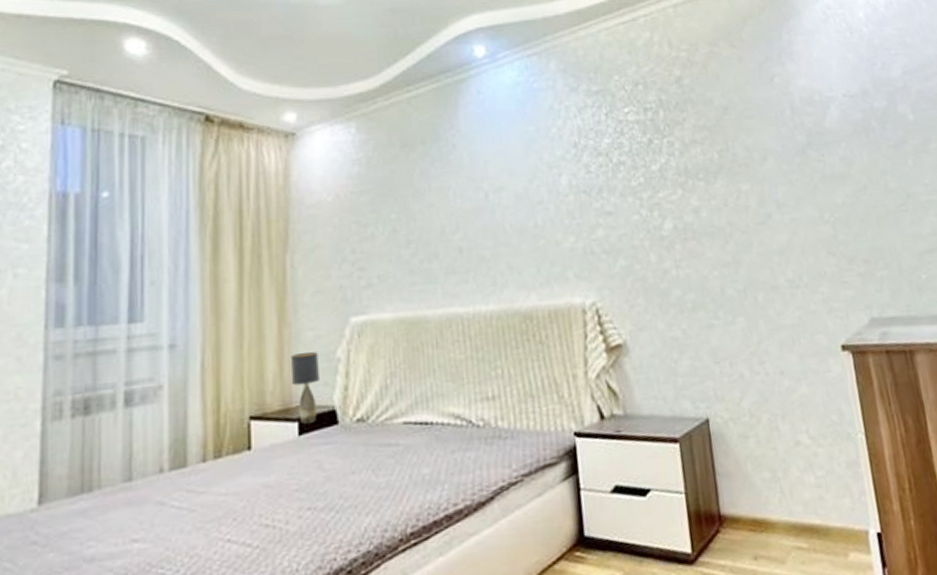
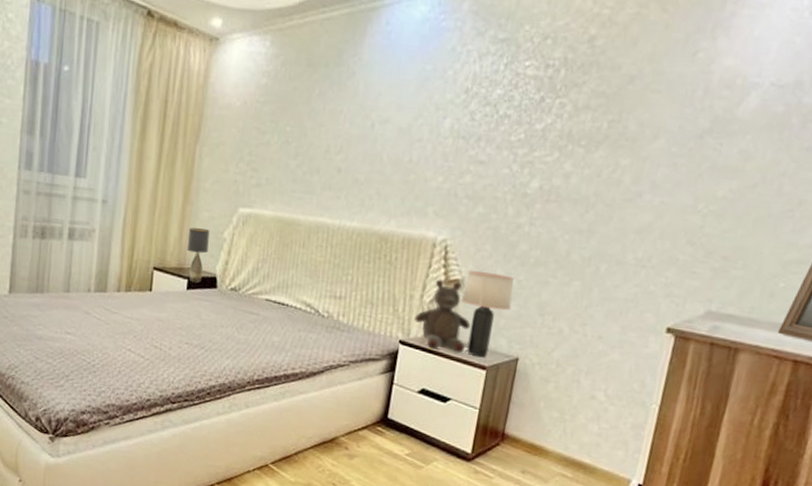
stuffed bear: none [584,346,650,435] -> present [415,279,471,354]
table lamp: none [628,327,685,429] -> present [461,270,515,357]

